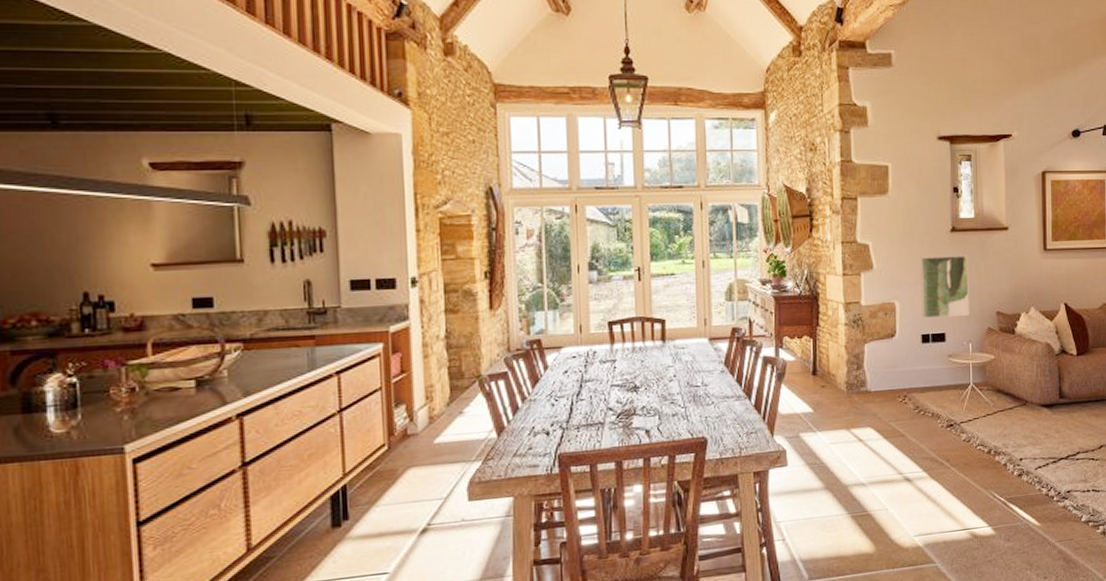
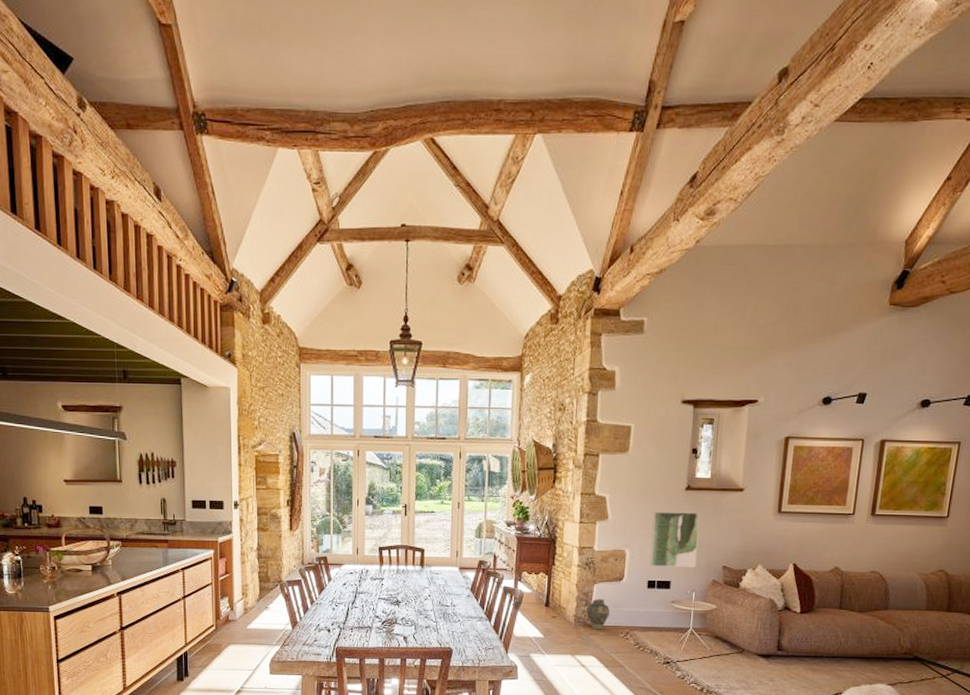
vase: none [859,359,884,397] -> present [586,598,610,630]

